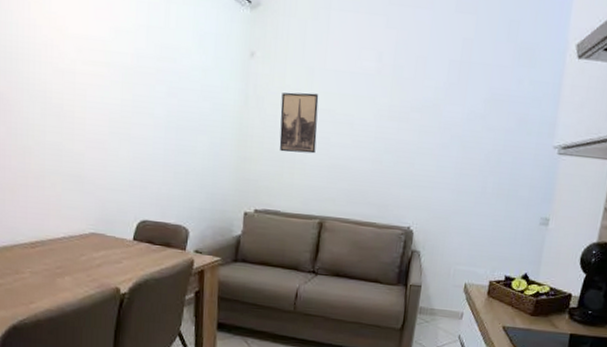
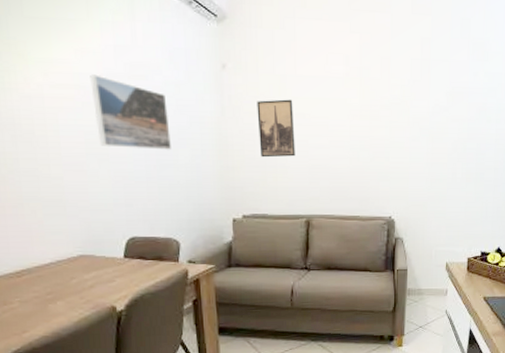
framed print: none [121,53,192,135] -> present [90,74,171,150]

